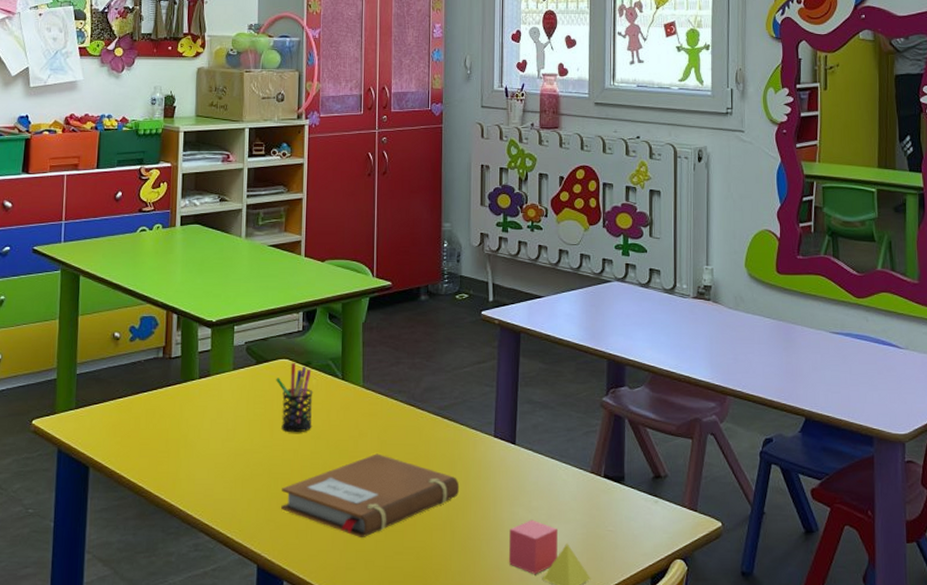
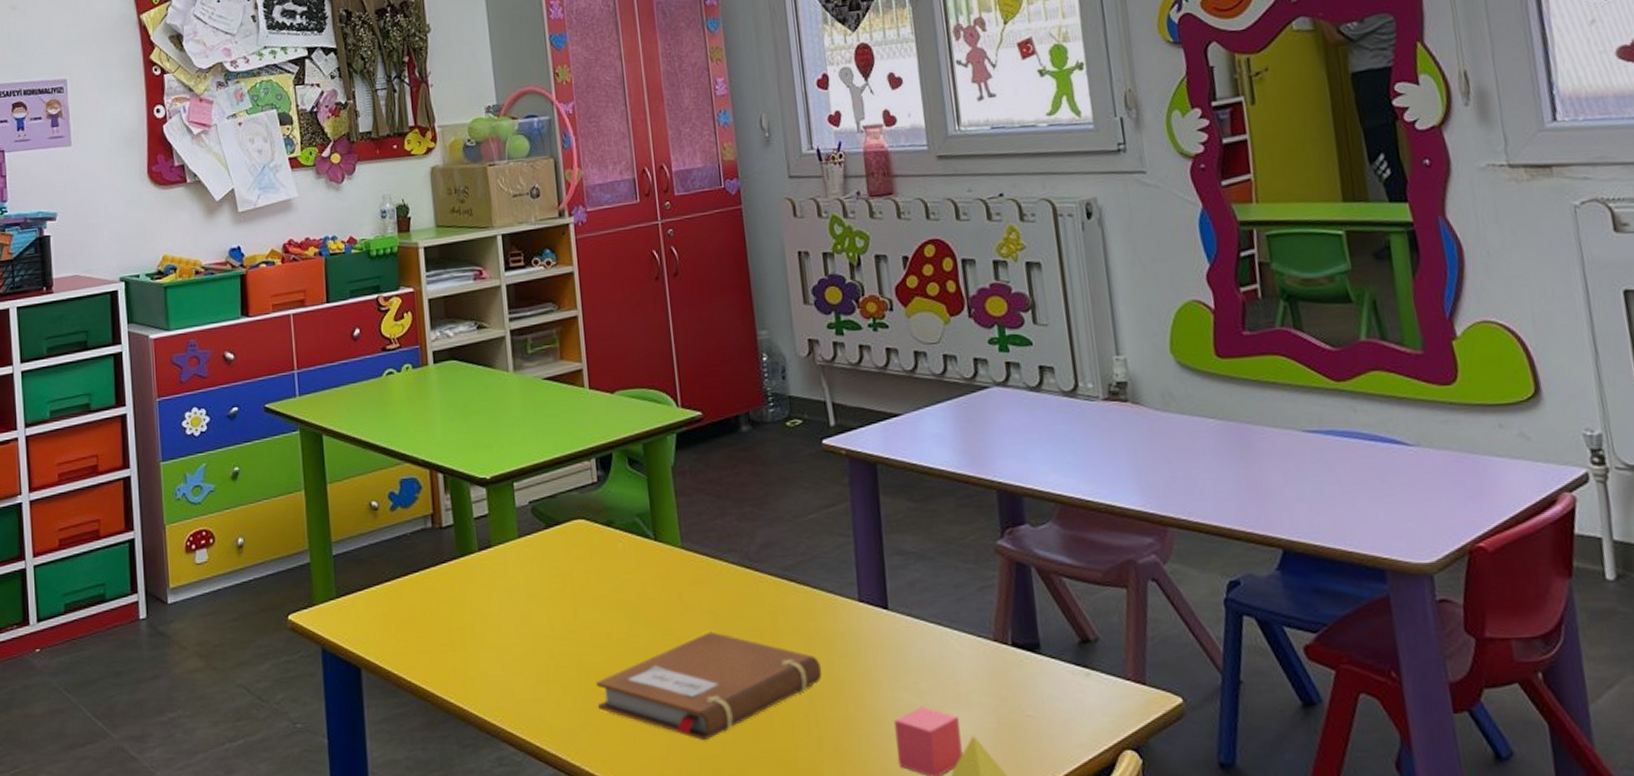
pen holder: present [276,363,313,433] -> none [572,524,625,612]

